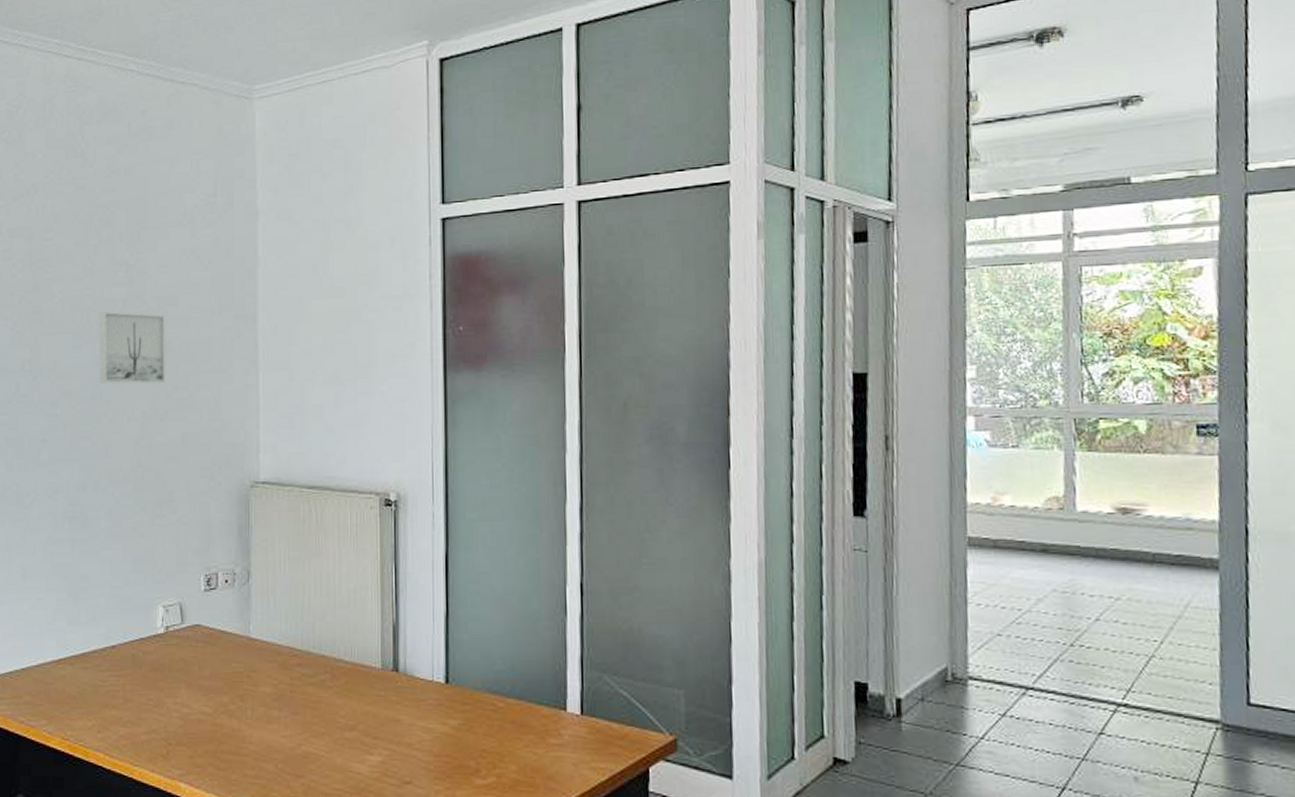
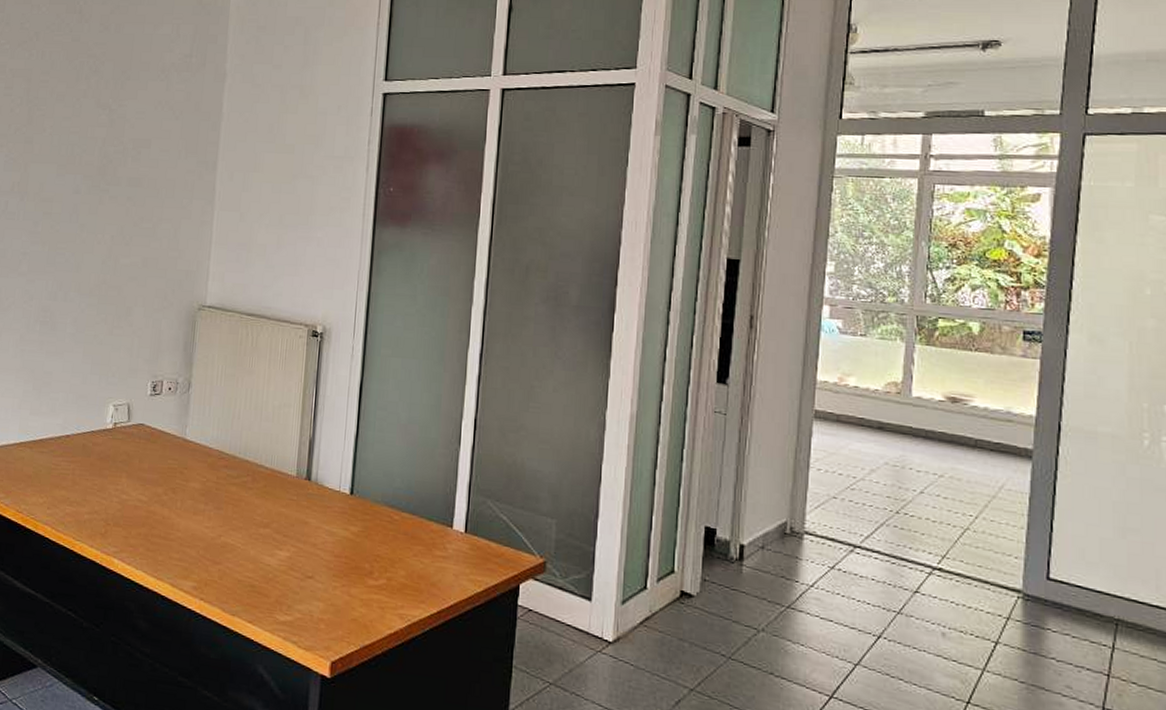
wall art: present [99,311,166,384] -> none [76,147,138,214]

